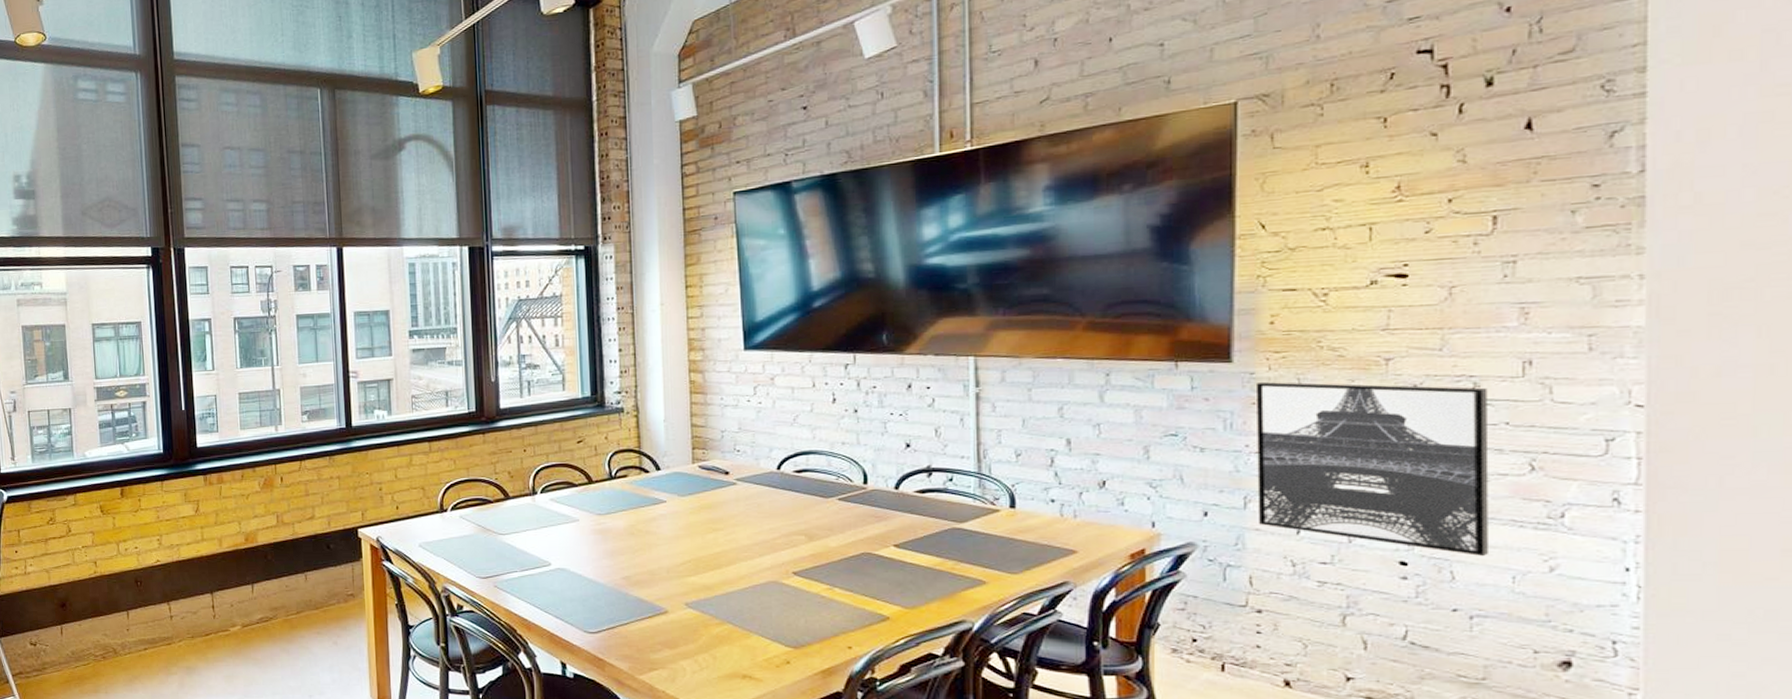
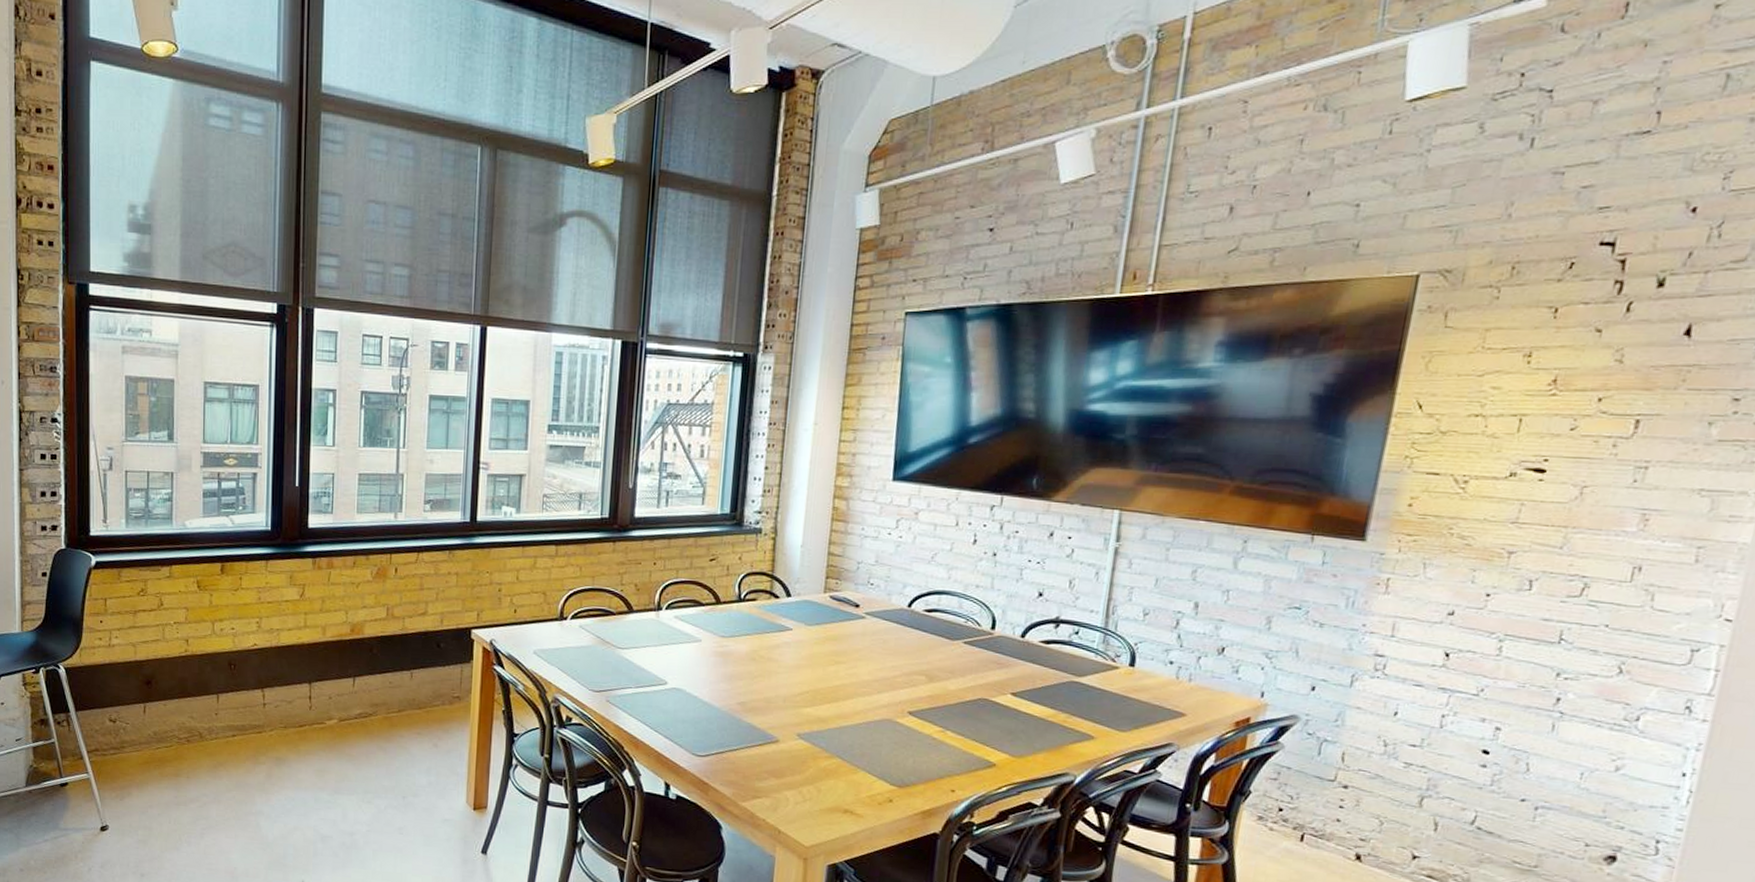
wall art: present [1255,381,1489,557] -> none [1361,563,1596,752]

